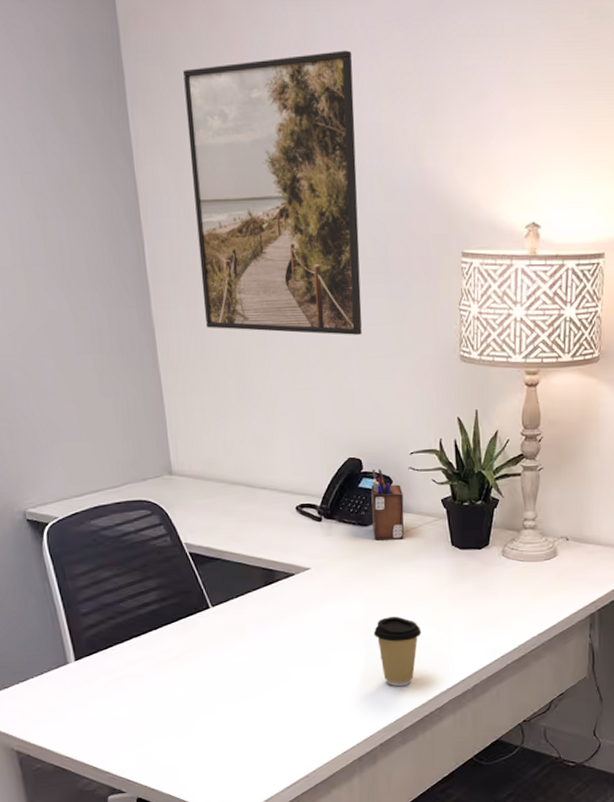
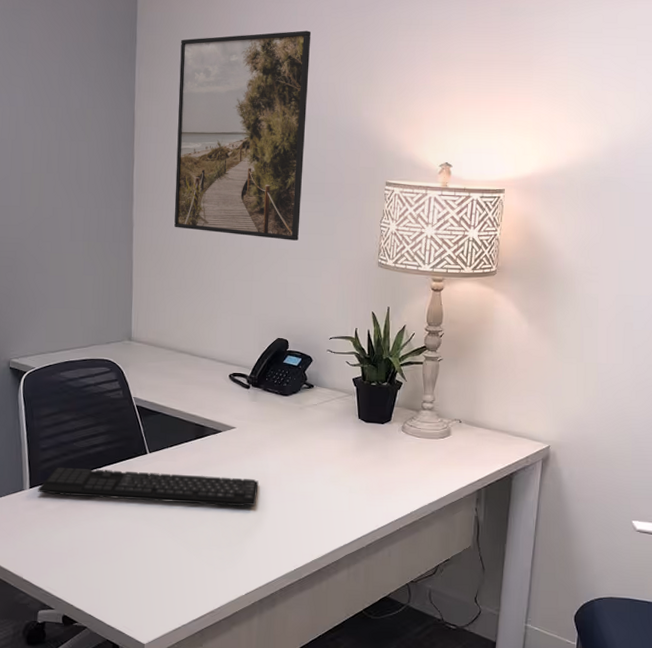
keyboard: none [85,626,344,666] -> present [38,467,259,506]
desk organizer: present [371,468,404,541] -> none [291,349,321,410]
coffee cup: present [373,616,422,687] -> none [283,475,326,539]

